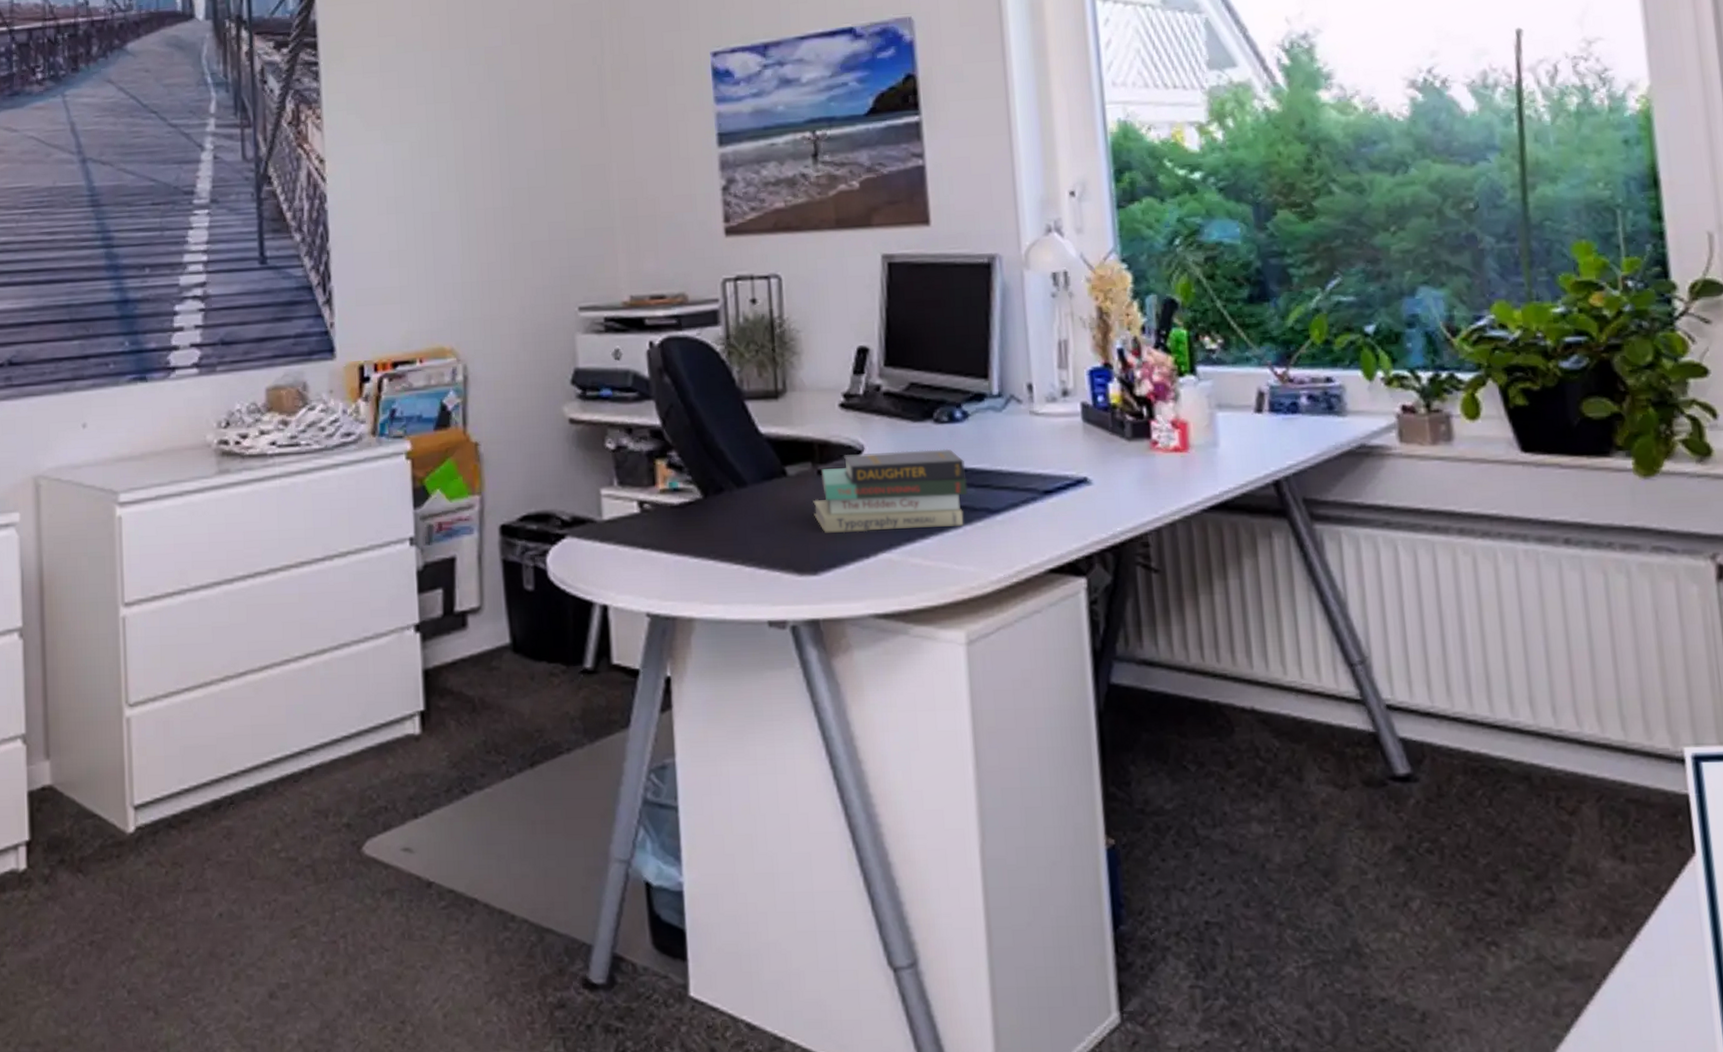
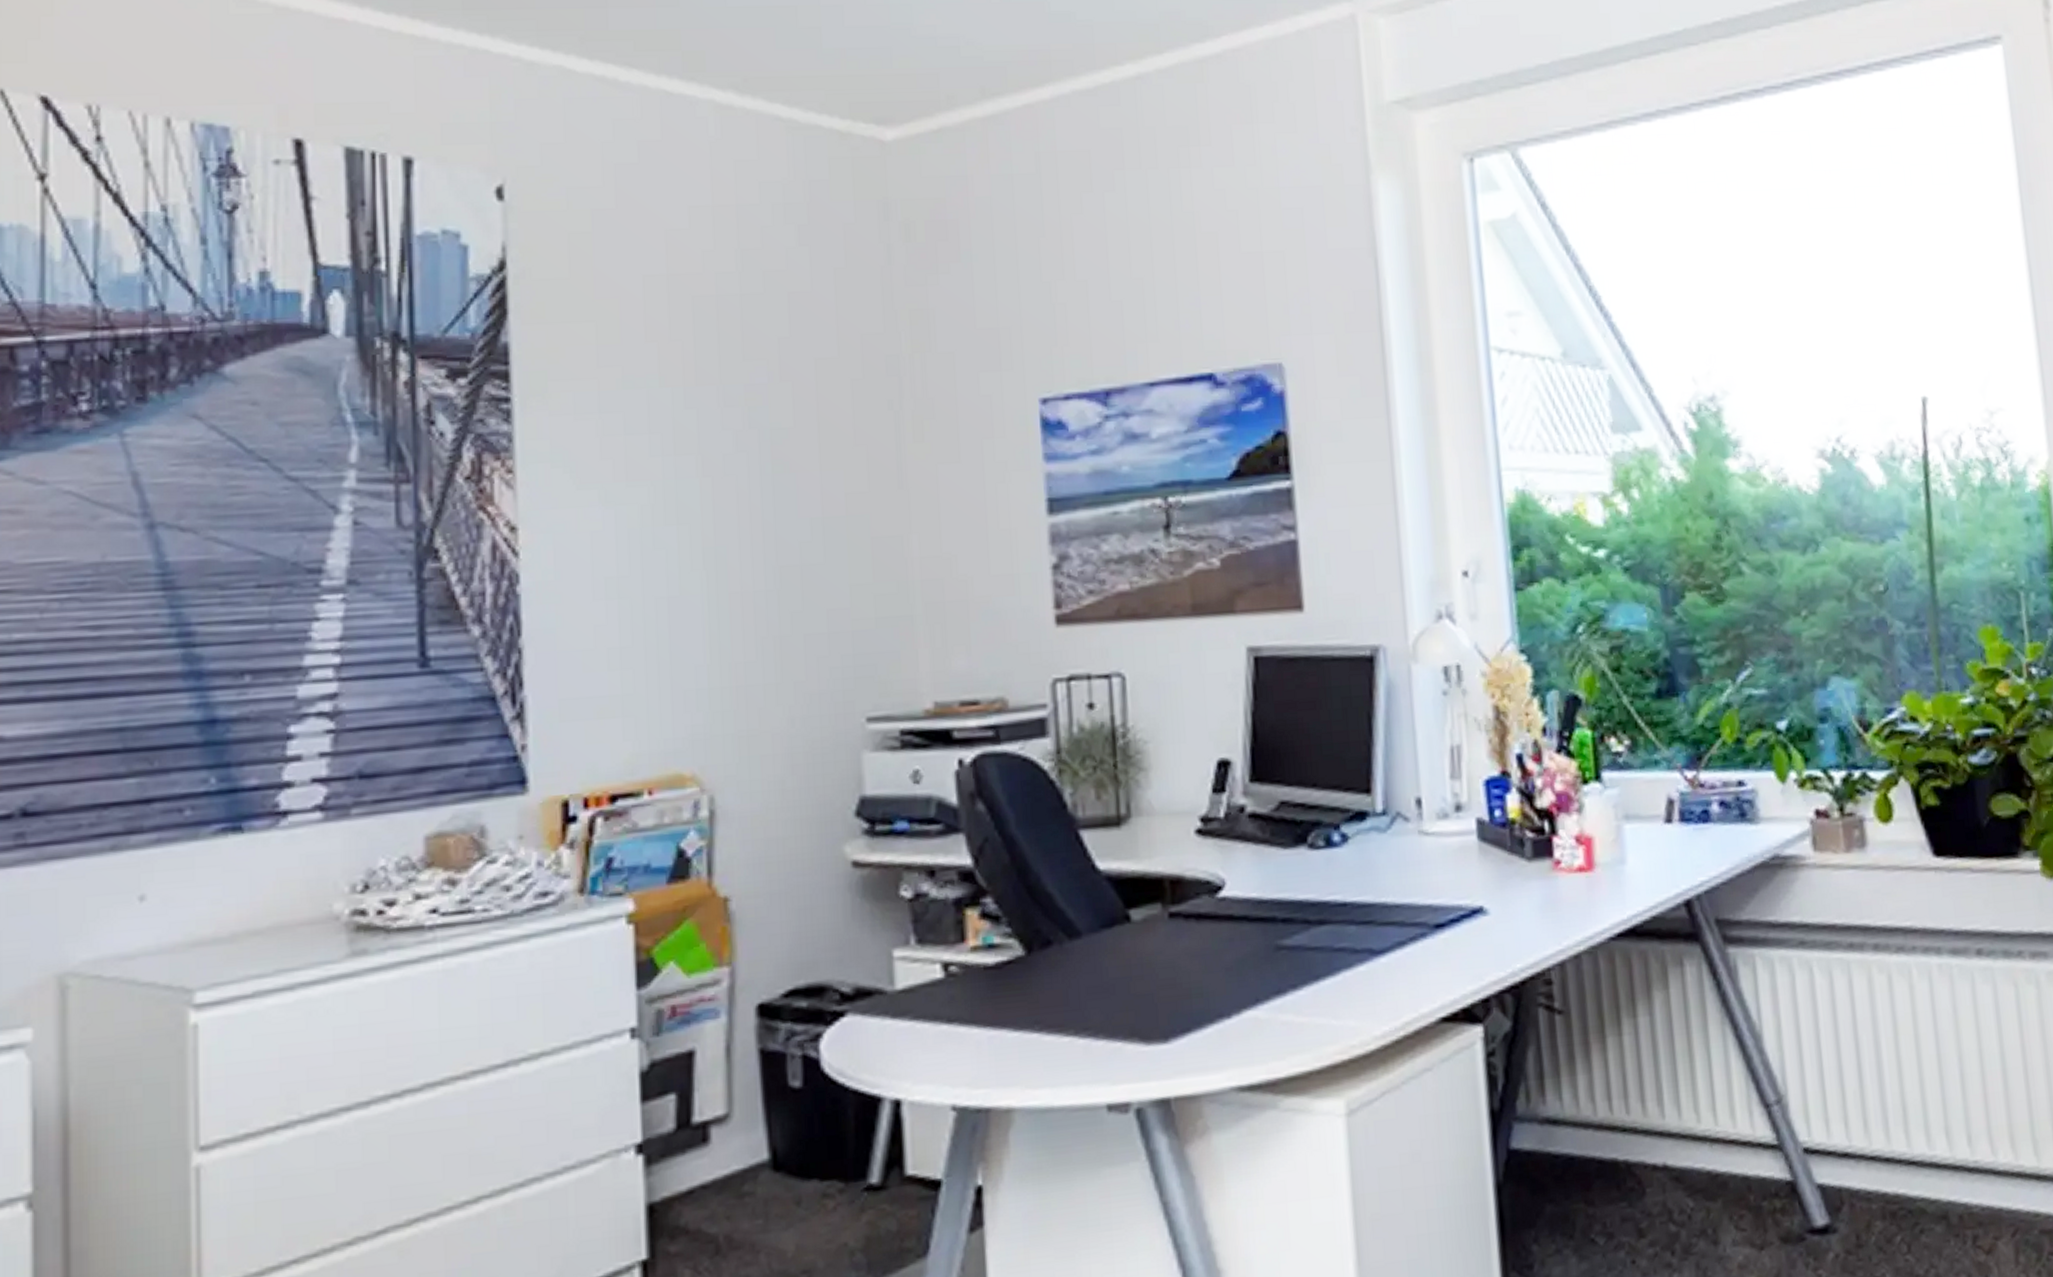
books: present [813,449,968,534] -> none [1163,879,1348,990]

